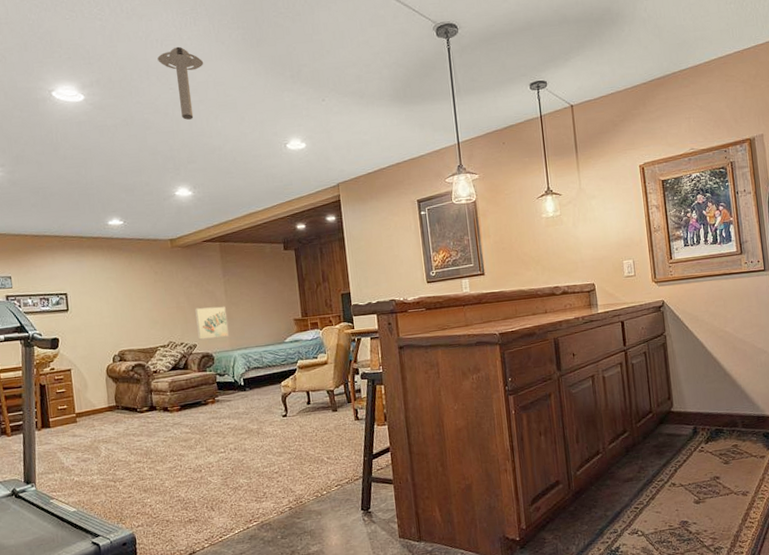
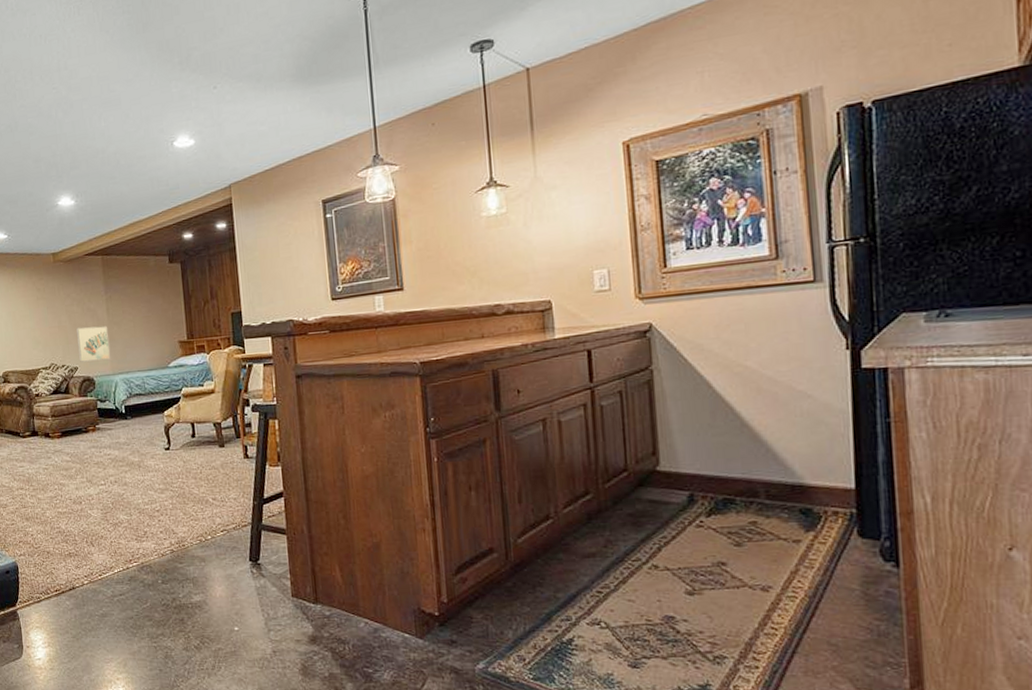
ceiling light: present [157,46,204,120] -> none [41,40,88,122]

